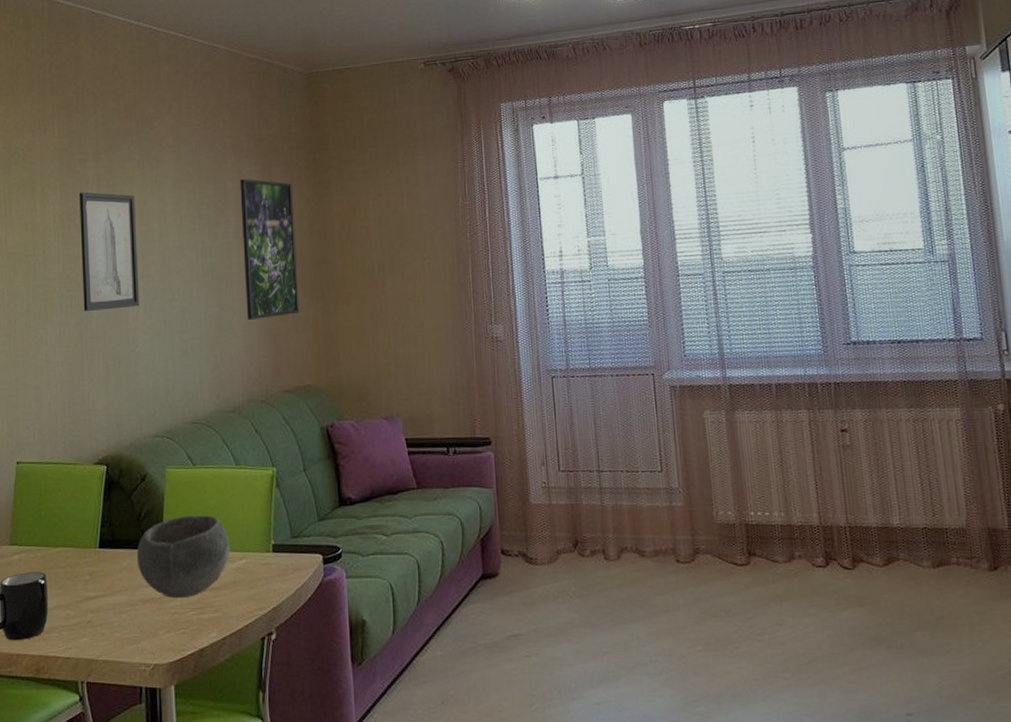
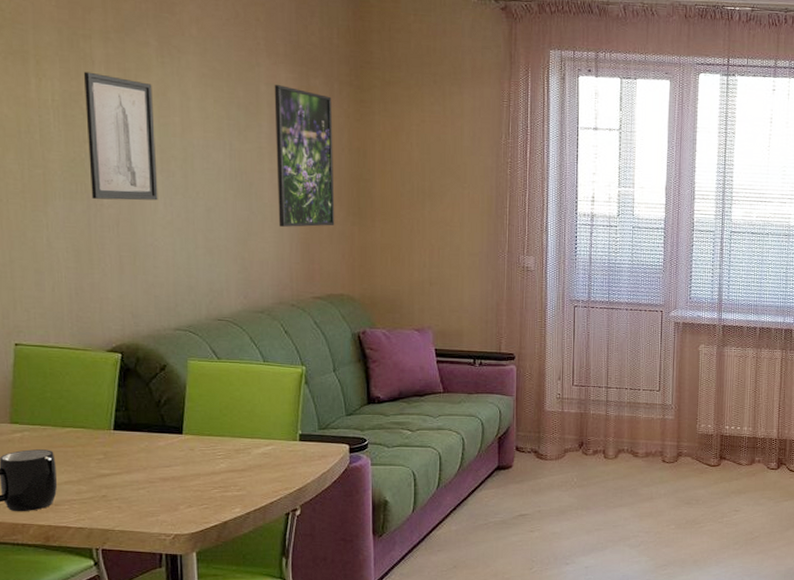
bowl: present [136,515,230,599] -> none [155,405,256,478]

